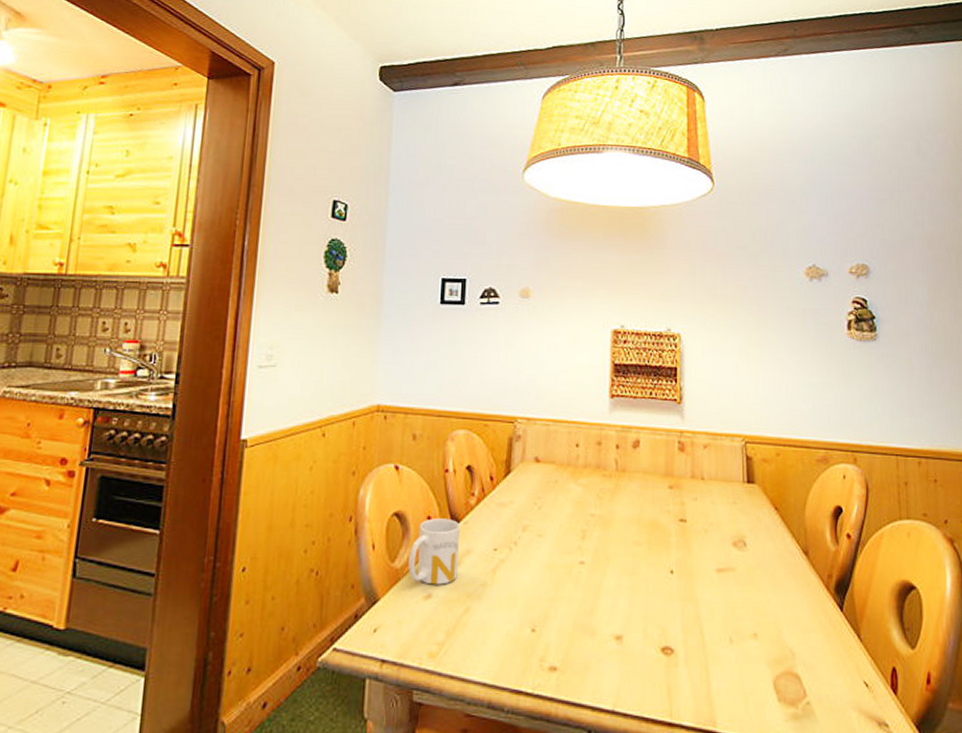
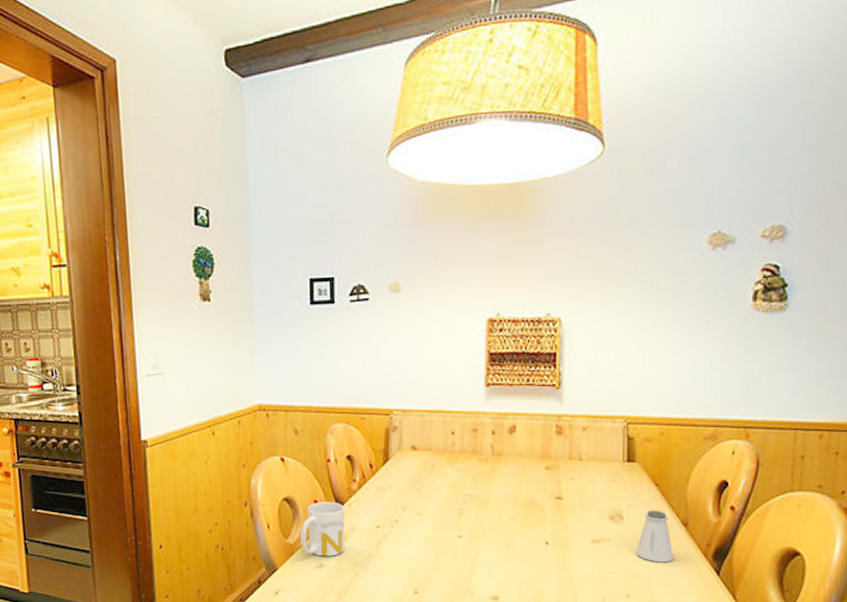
saltshaker: none [760,536,797,596] -> present [636,510,673,563]

